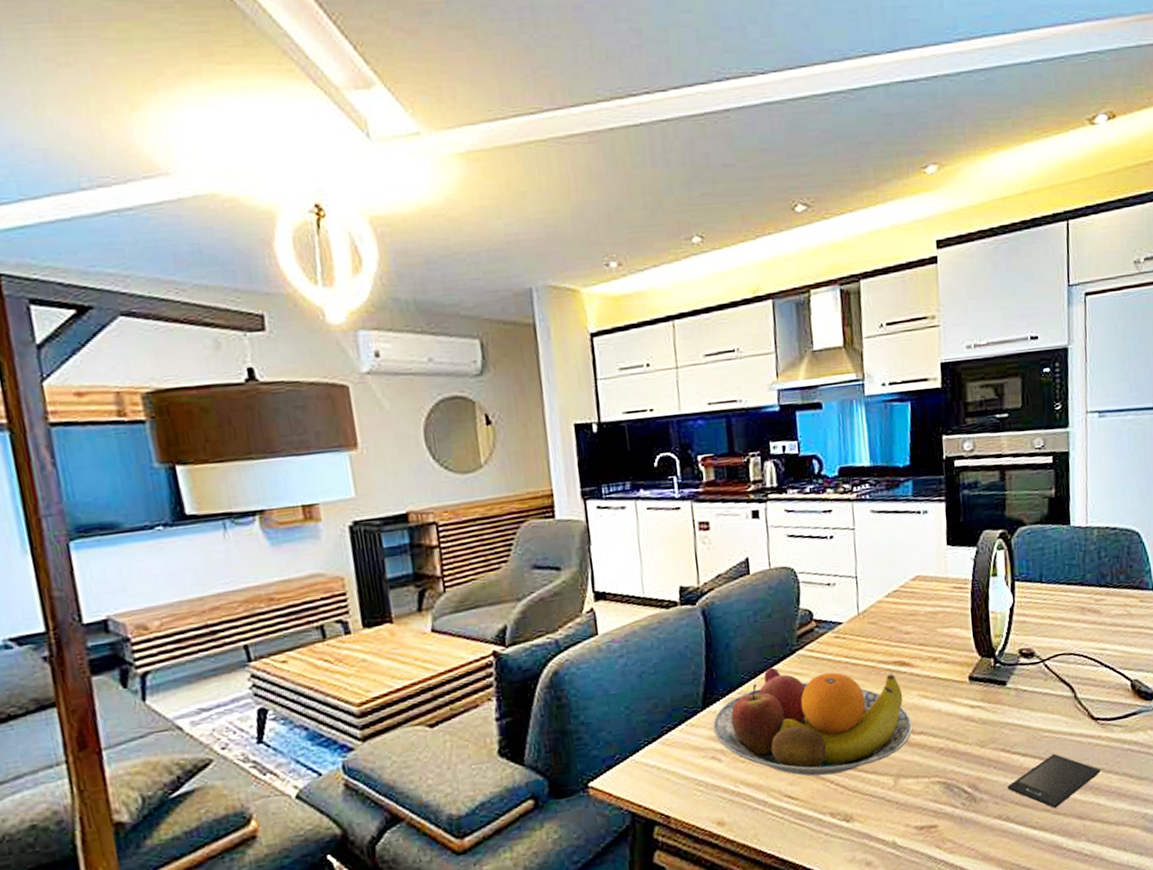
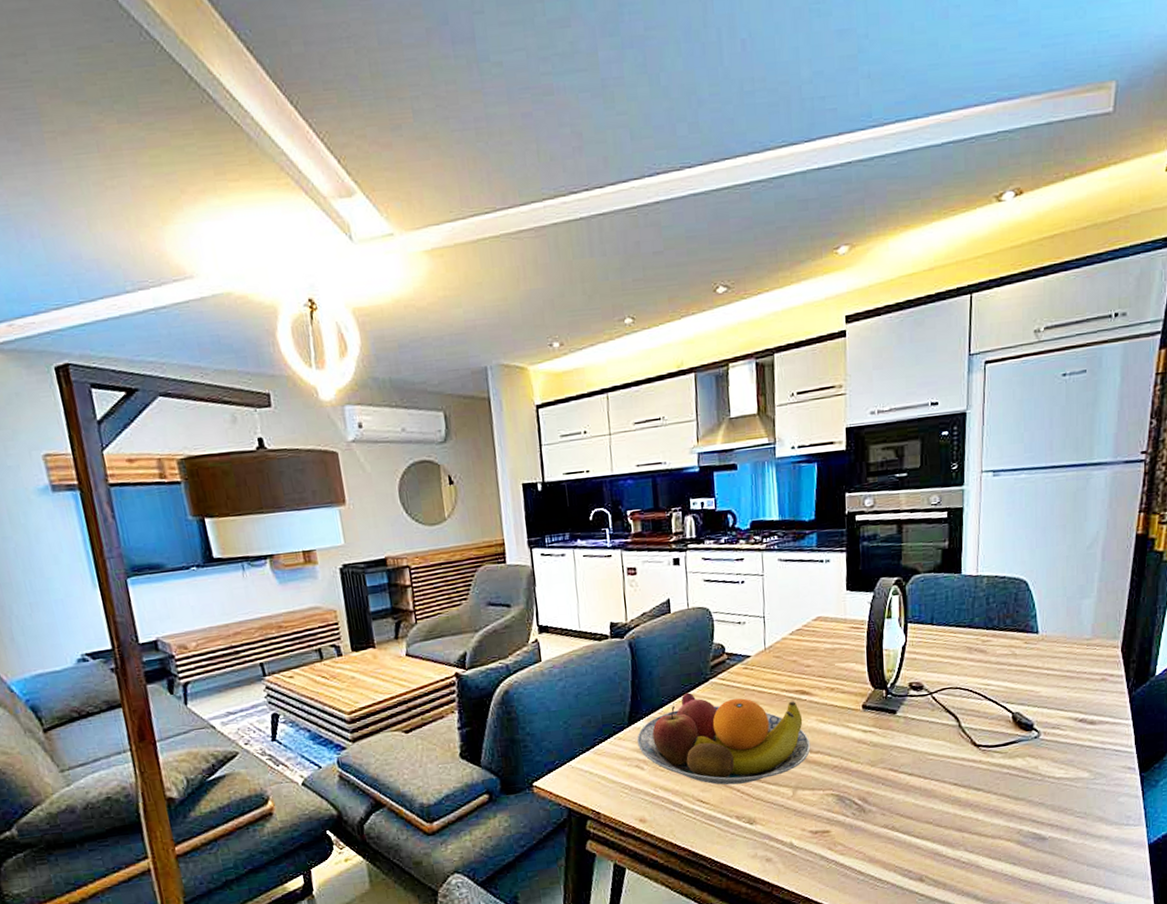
smartphone: present [1007,753,1101,808] -> none [894,774,980,821]

